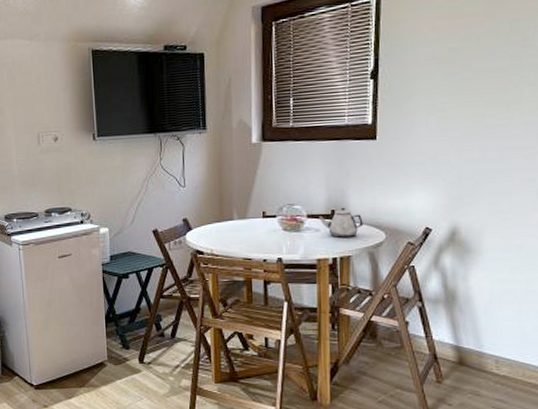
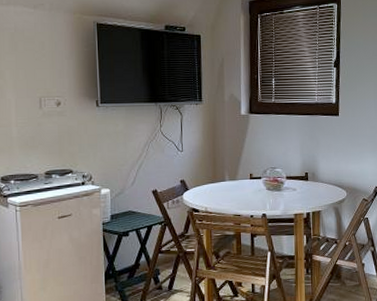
teapot: present [318,208,363,237] -> none [295,171,330,196]

